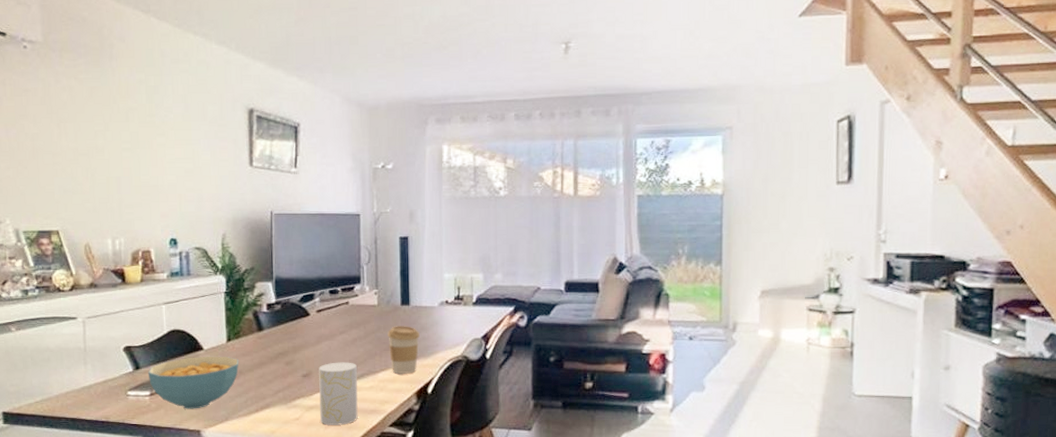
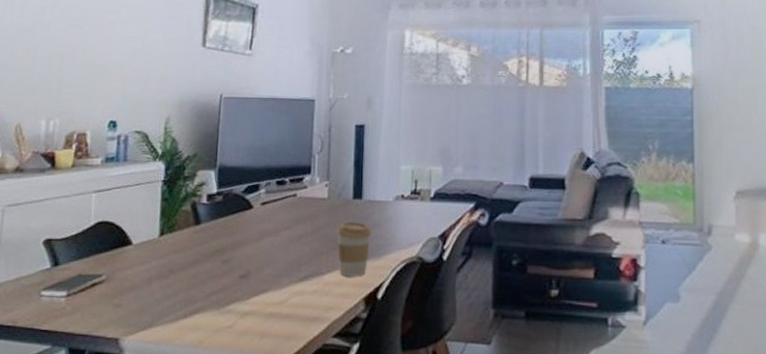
cereal bowl: present [147,356,239,409] -> none [67,252,171,313]
cup: present [319,362,358,425] -> none [256,261,301,335]

